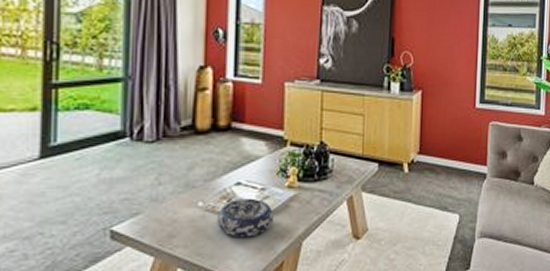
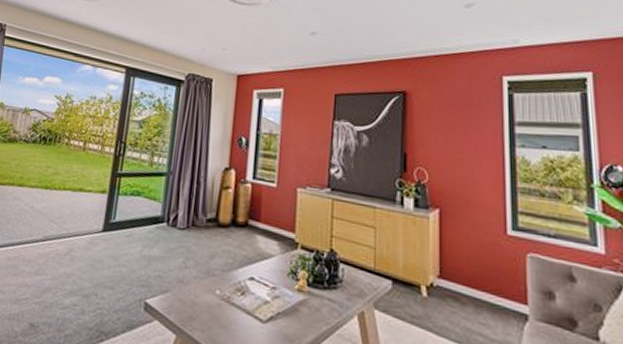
decorative bowl: present [217,198,273,238] -> none [231,293,283,335]

